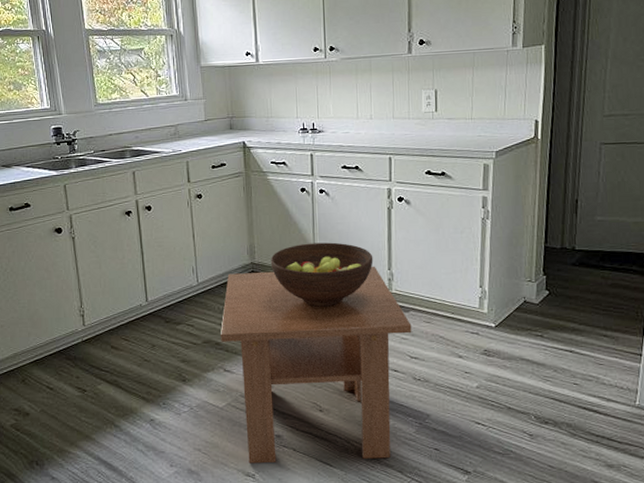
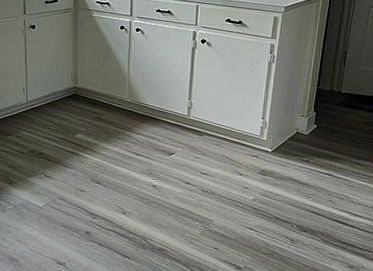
coffee table: present [221,266,412,464] -> none [44,95,204,255]
fruit bowl: present [270,242,373,307] -> none [90,73,177,128]

